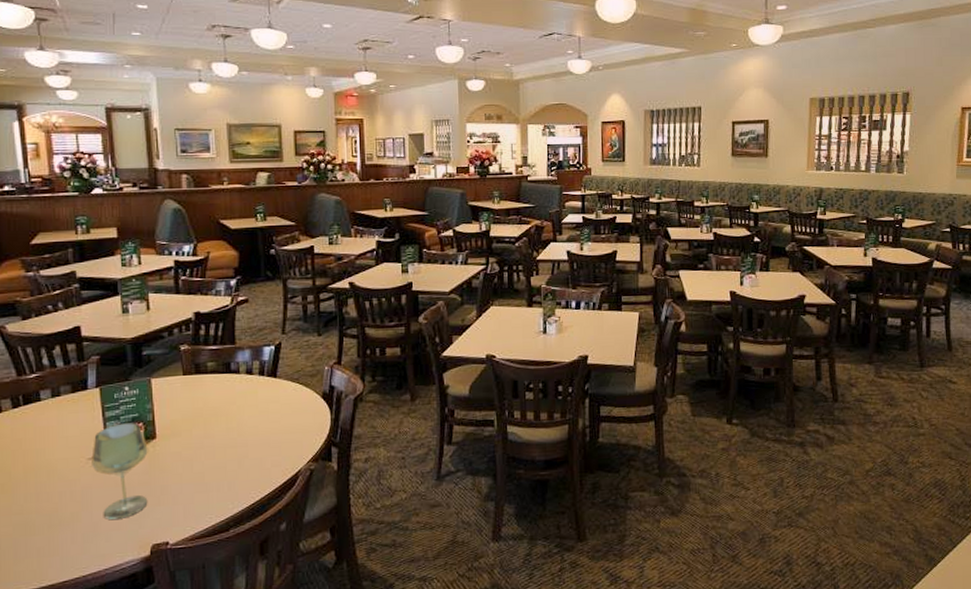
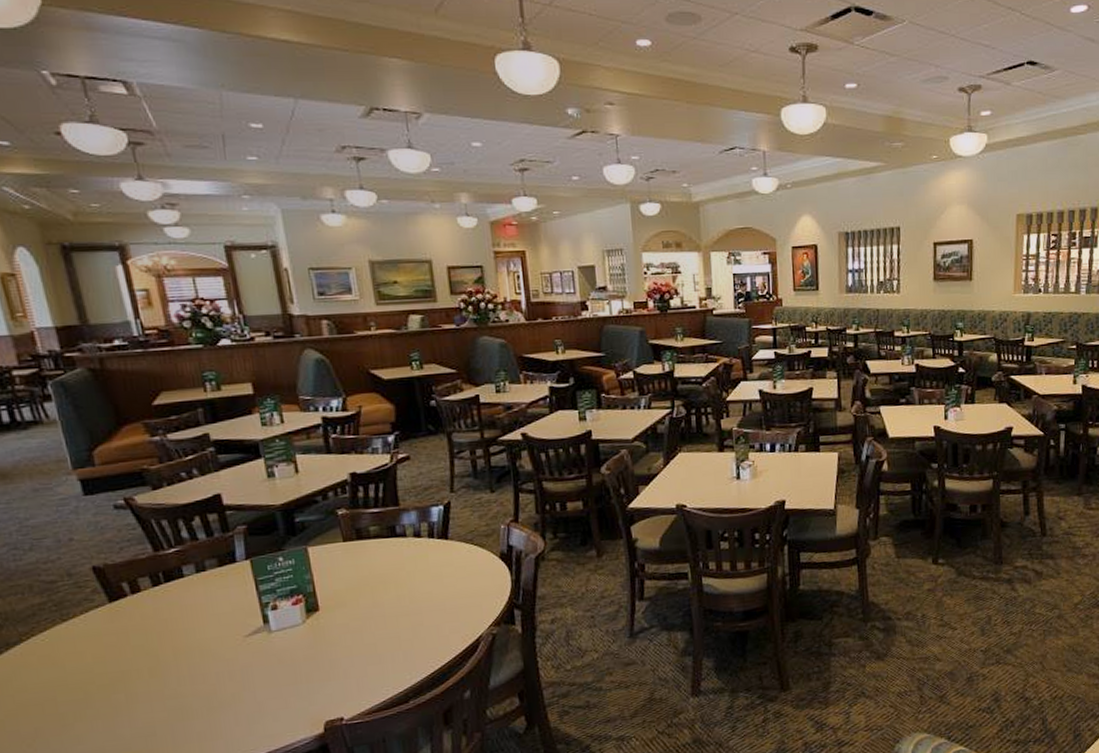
wine glass: present [90,423,148,519] -> none [247,595,317,698]

